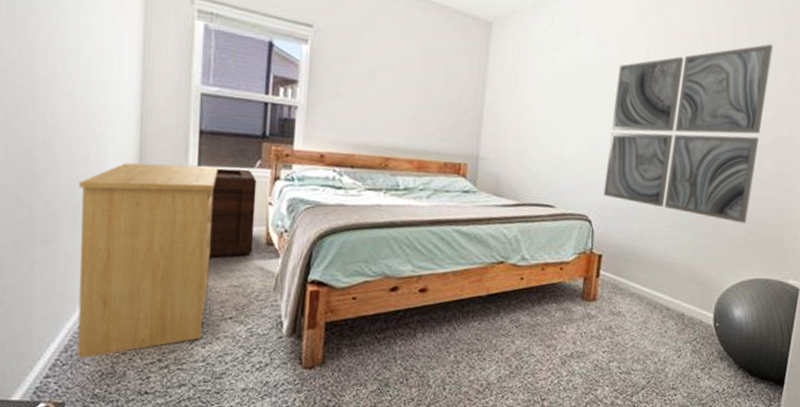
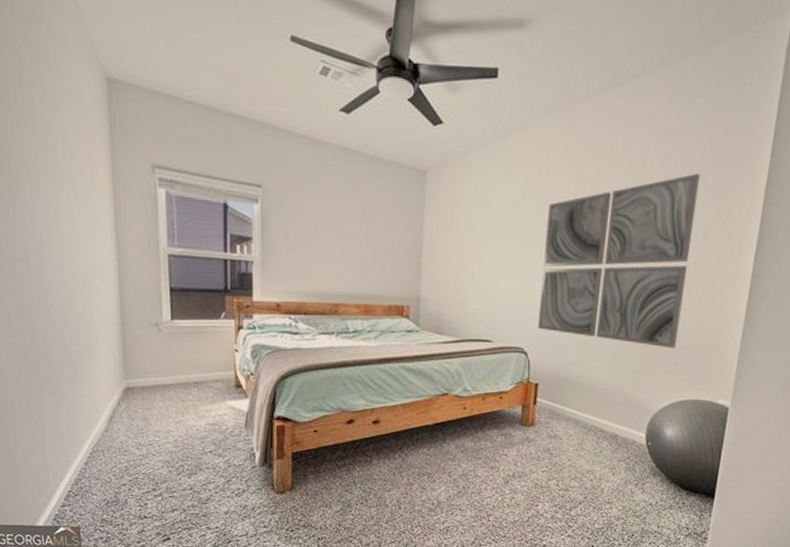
dresser: present [77,162,219,359] -> none [72,320,190,490]
wooden crate: present [208,168,257,258] -> none [185,320,225,400]

